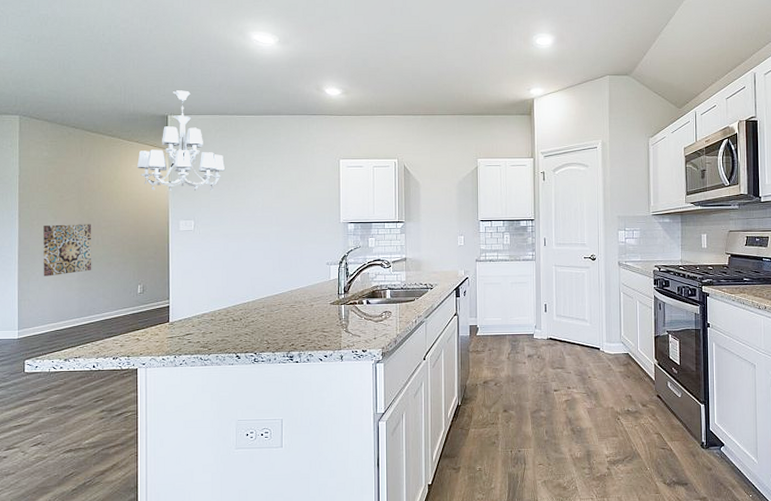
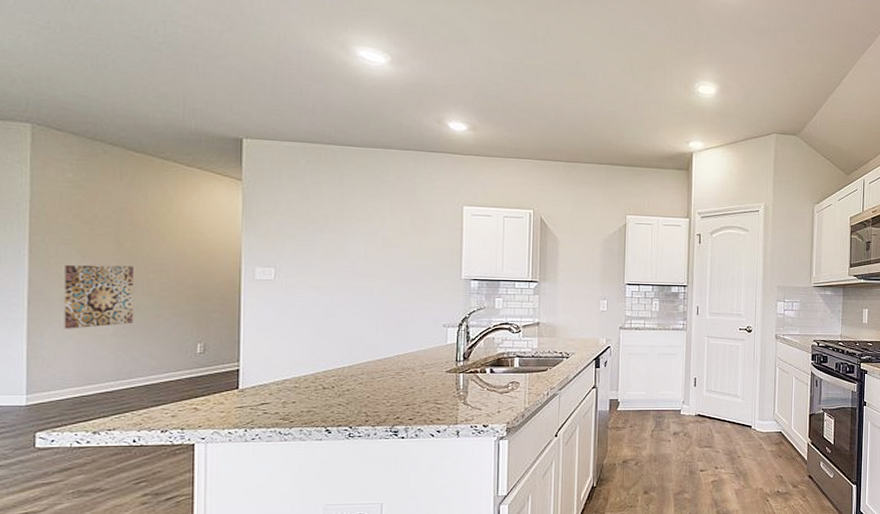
chandelier: present [137,90,226,192] -> none [199,109,318,234]

